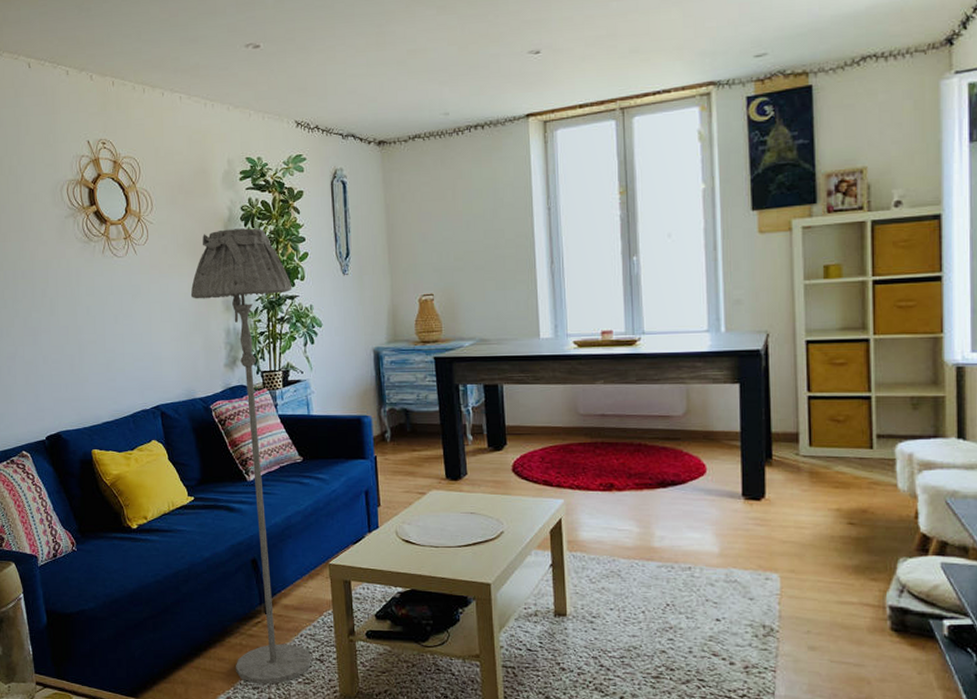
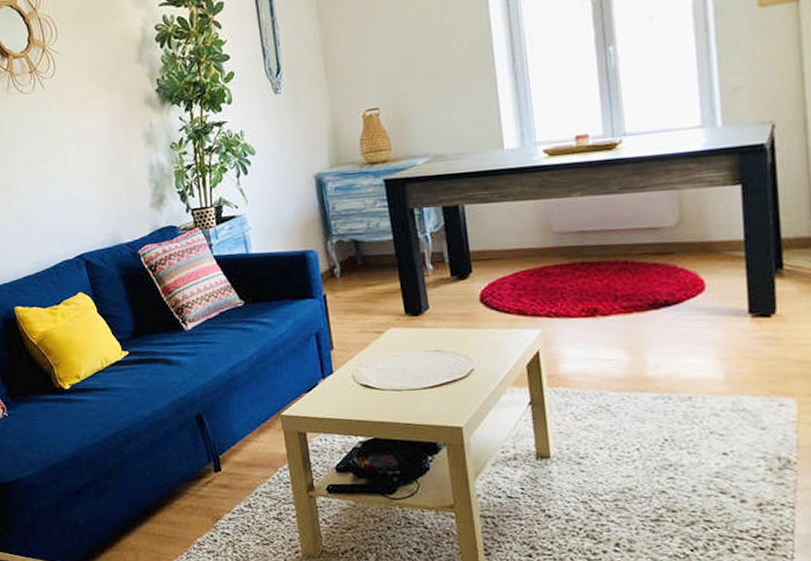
floor lamp: present [190,228,311,685] -> none [107,48,269,548]

